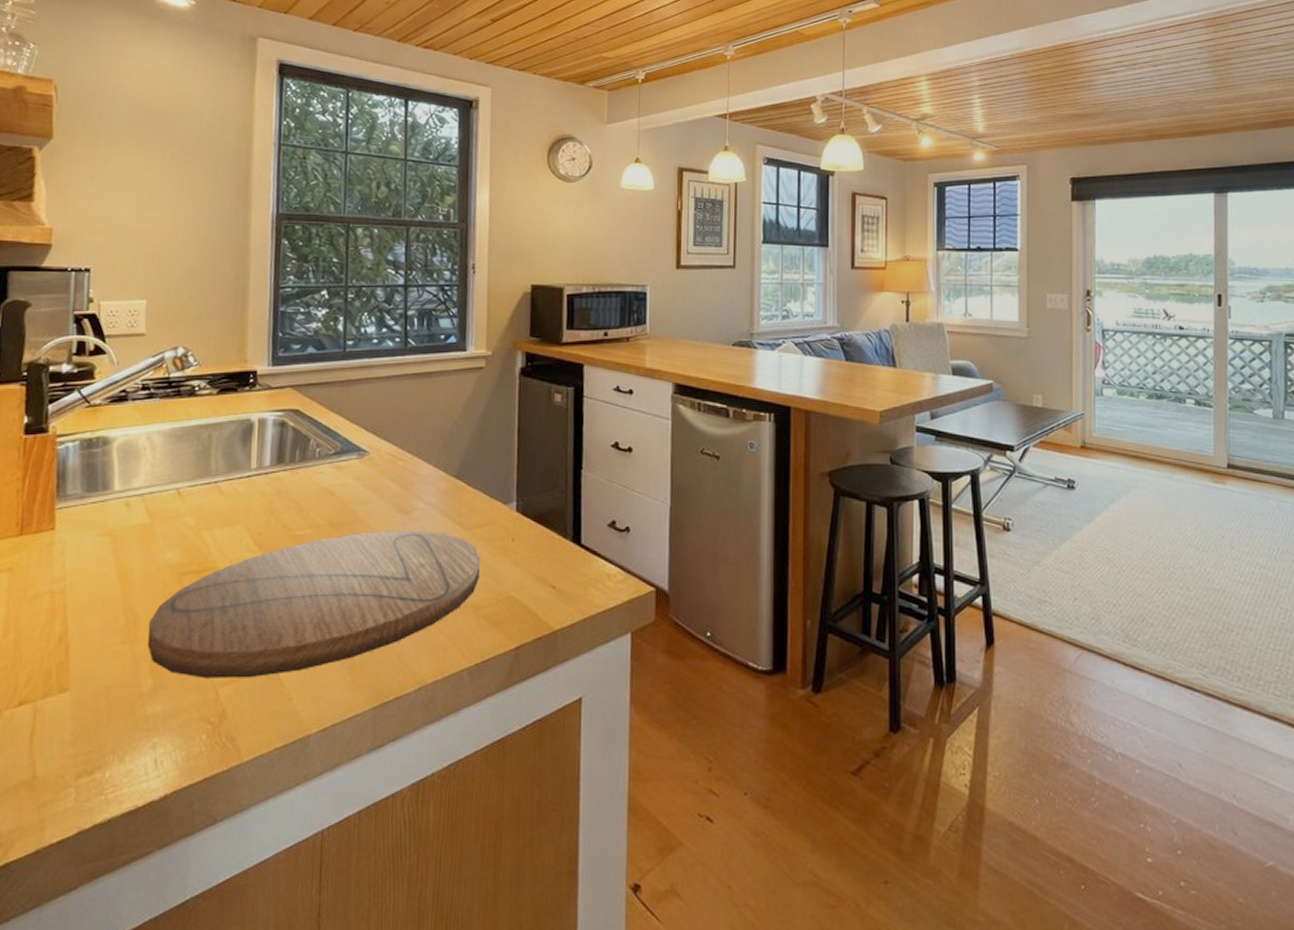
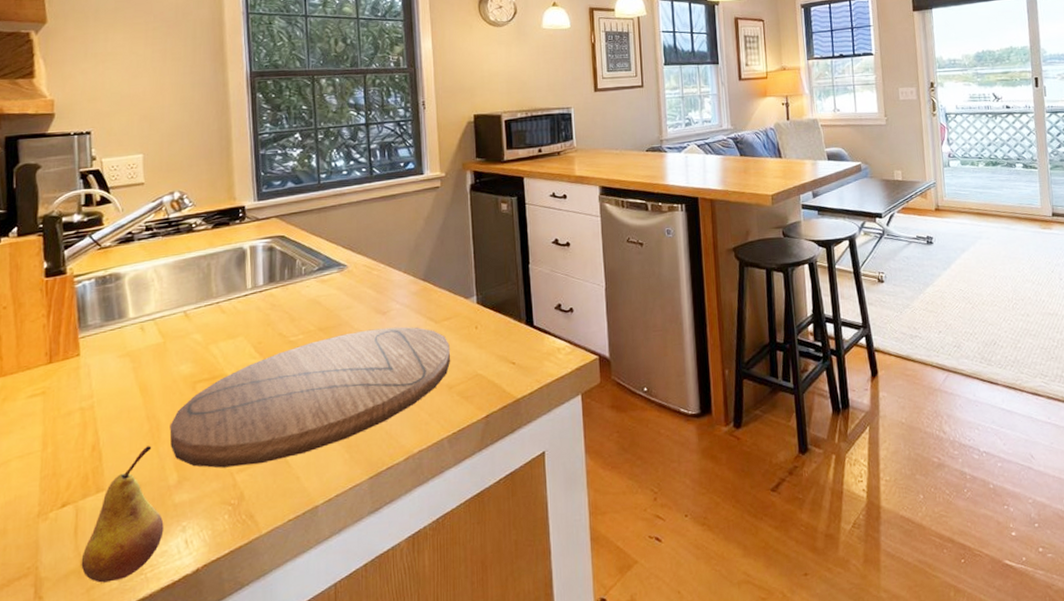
fruit: none [34,643,132,800] -> present [81,446,164,583]

